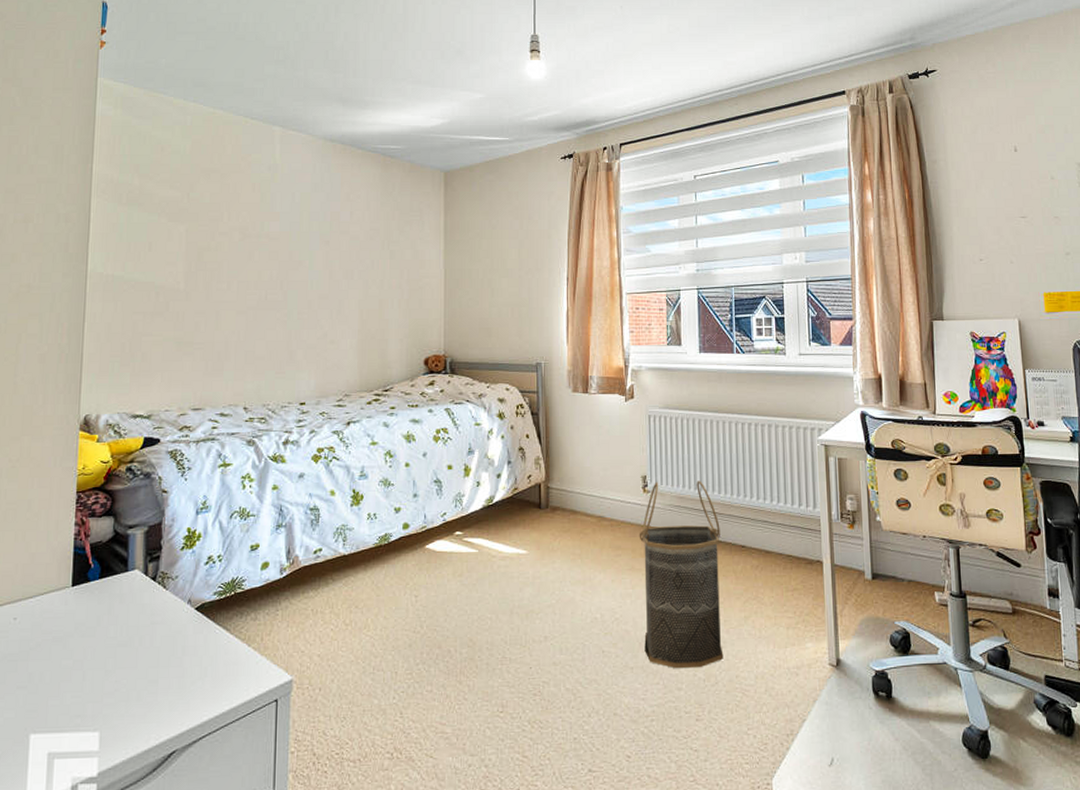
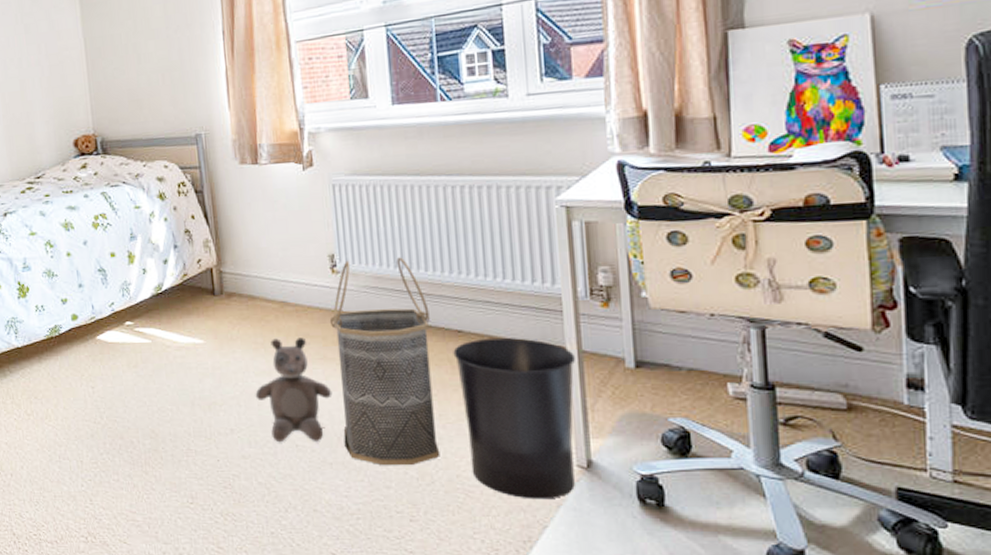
stuffed animal: none [570,549,637,648] -> present [255,337,333,442]
waste bin: none [737,552,830,696] -> present [453,337,576,500]

